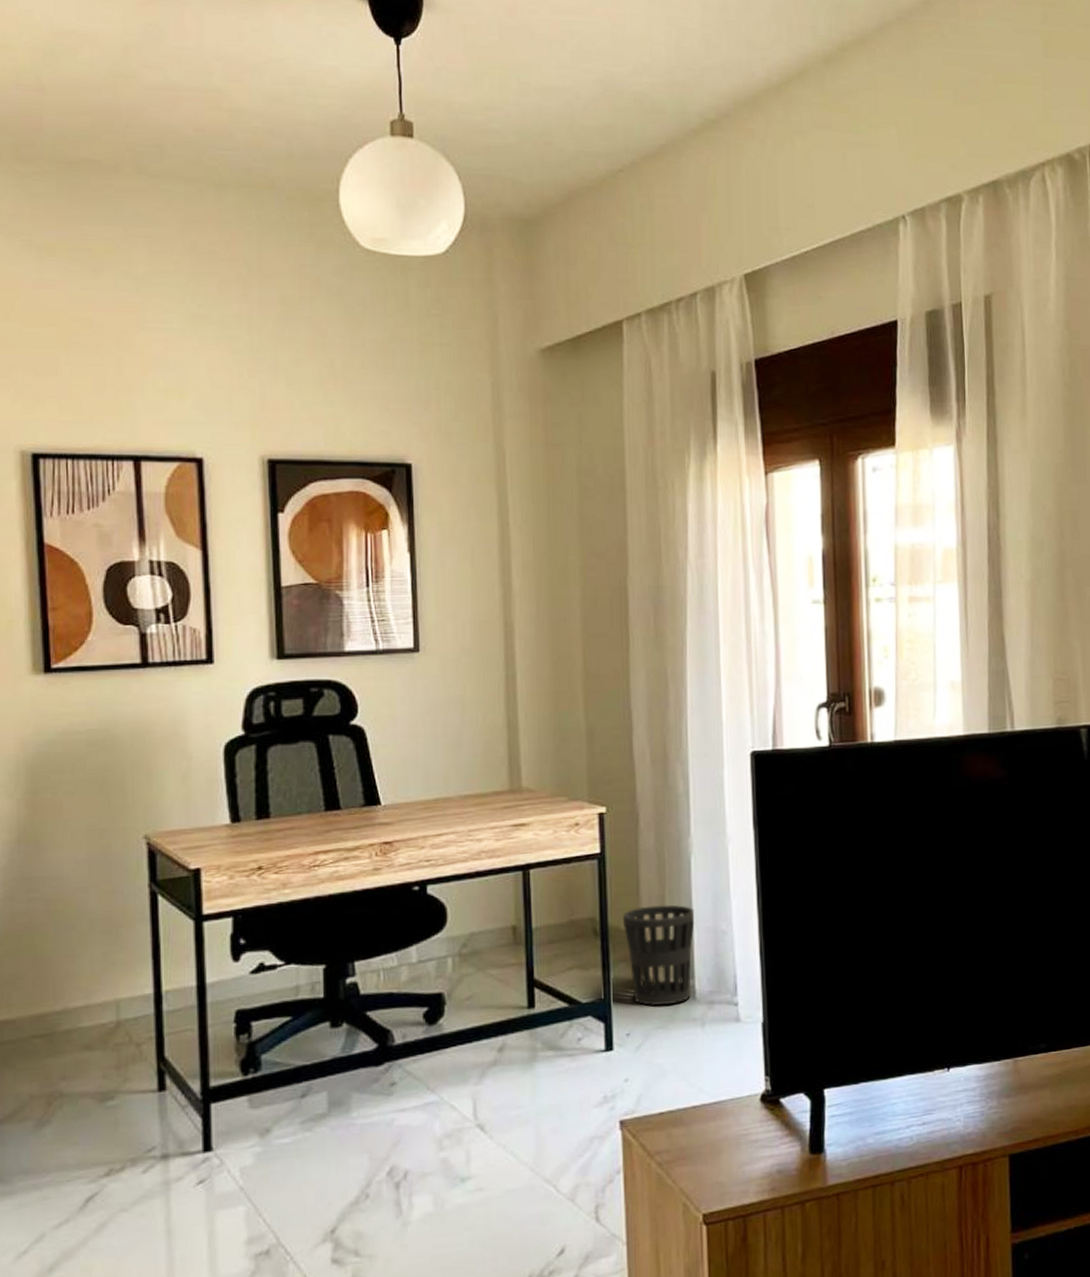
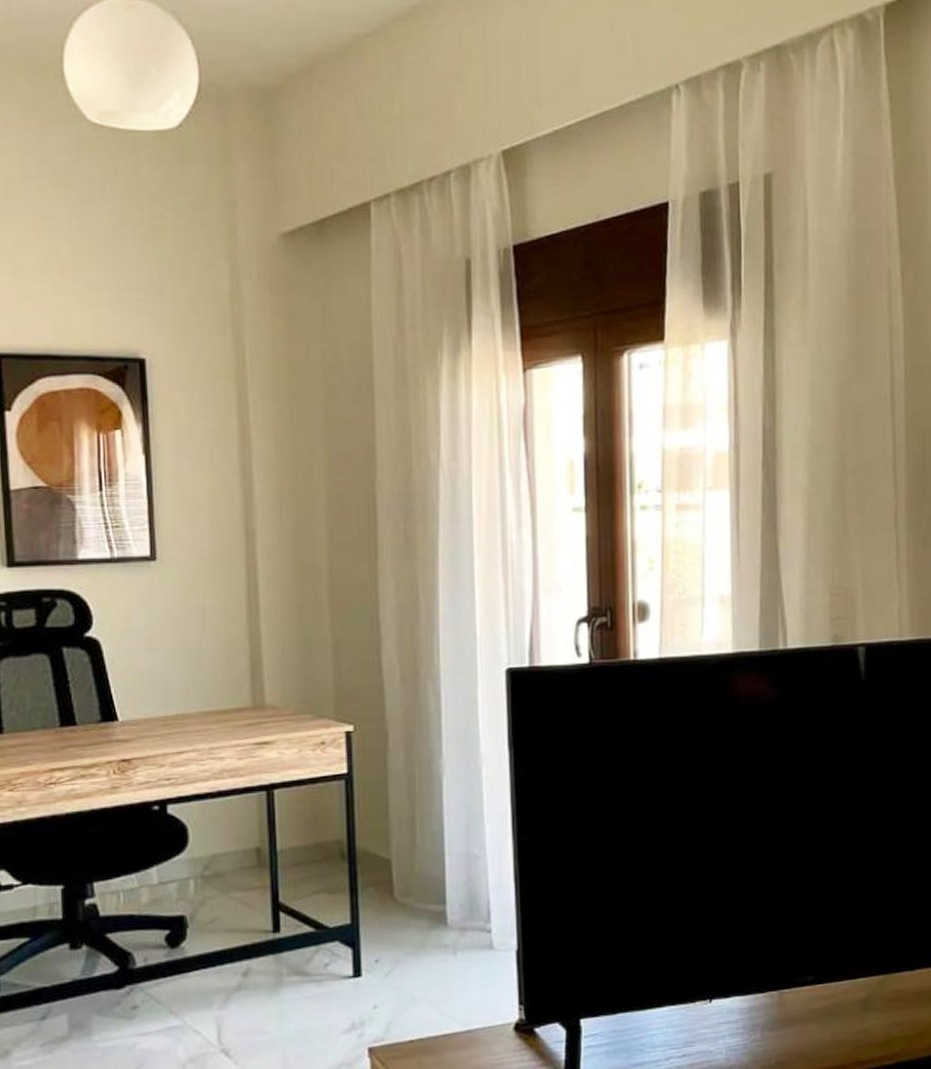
wastebasket: present [622,904,695,1006] -> none [370,827,447,932]

